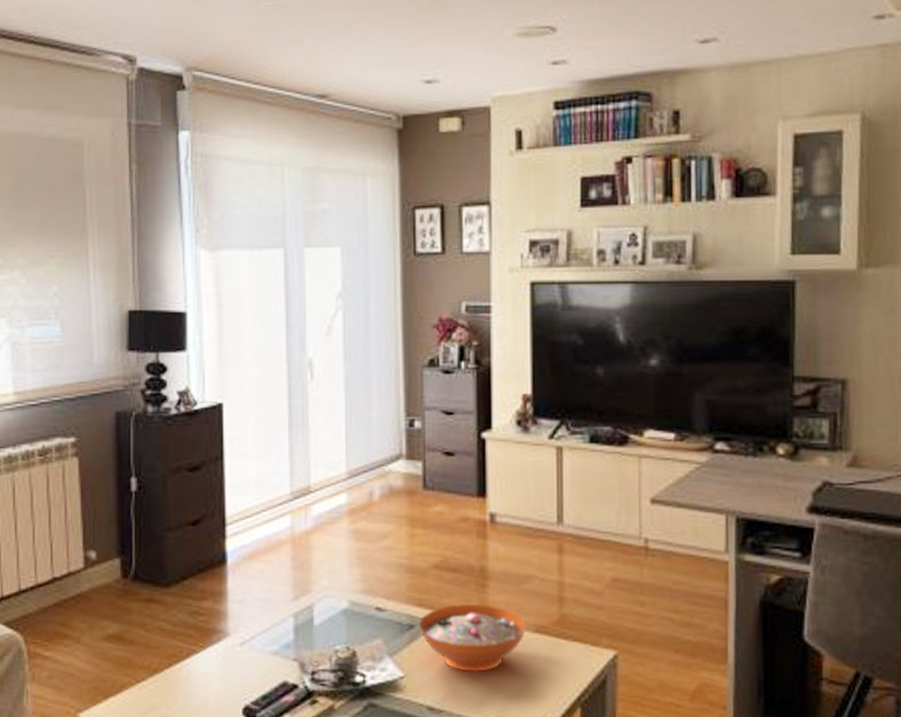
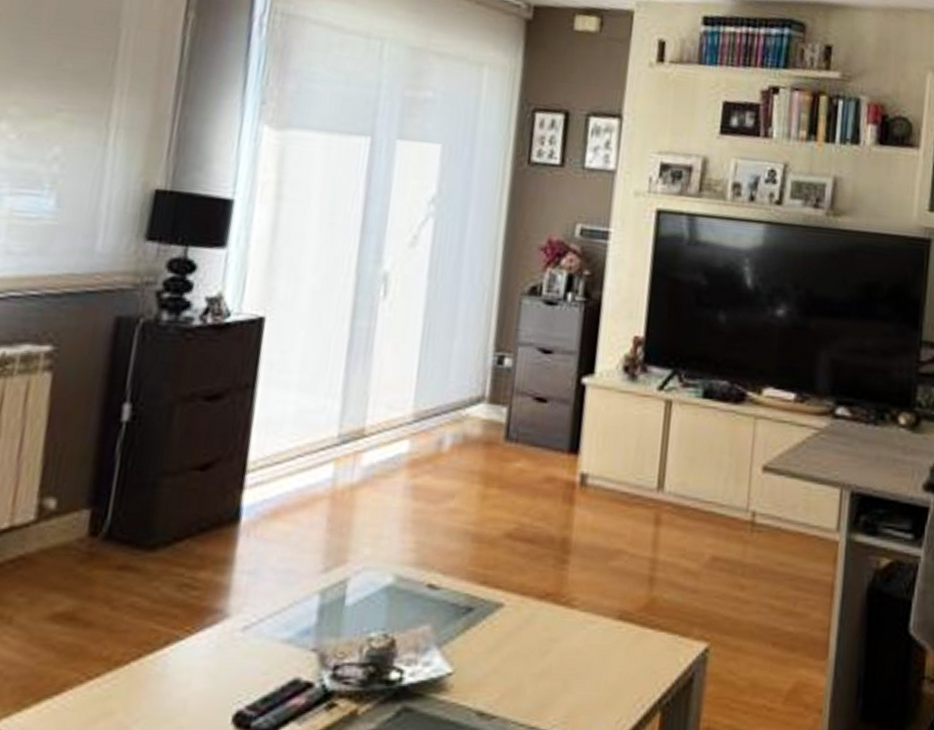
decorative bowl: present [418,603,526,673] -> none [478,583,608,669]

